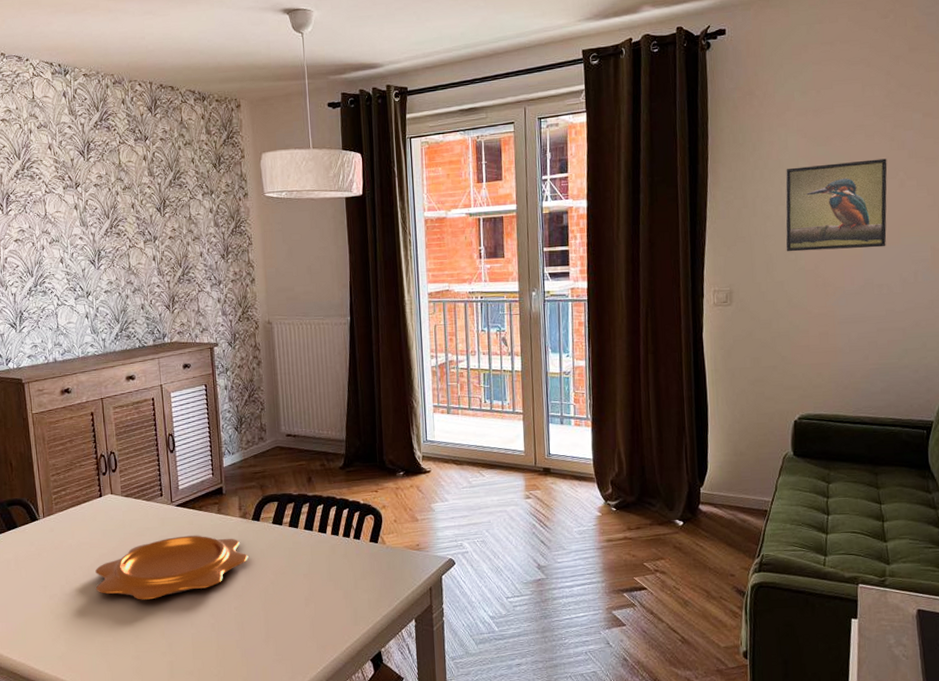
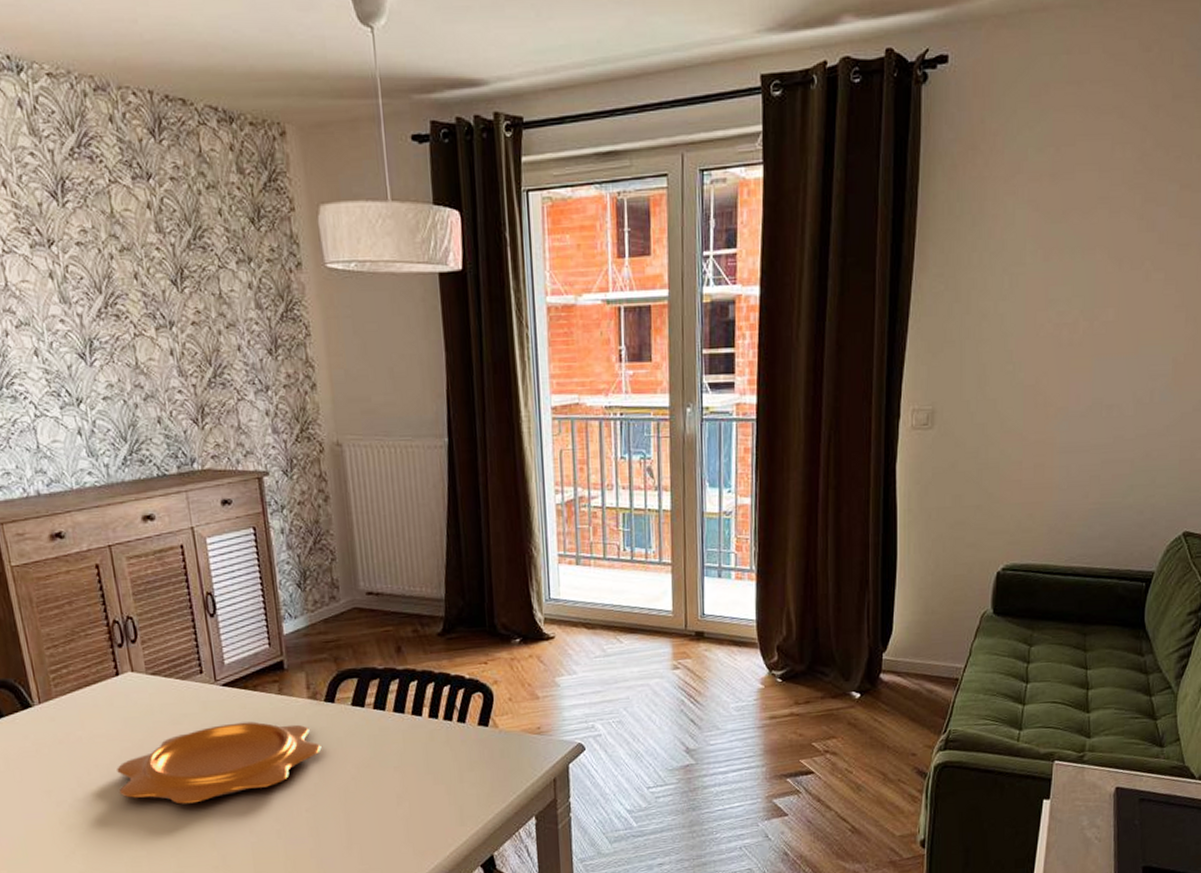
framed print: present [785,158,888,252] -> none [1003,242,1133,362]

